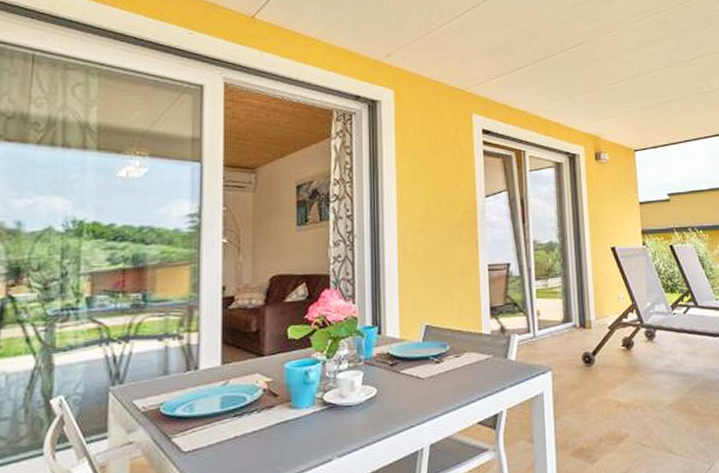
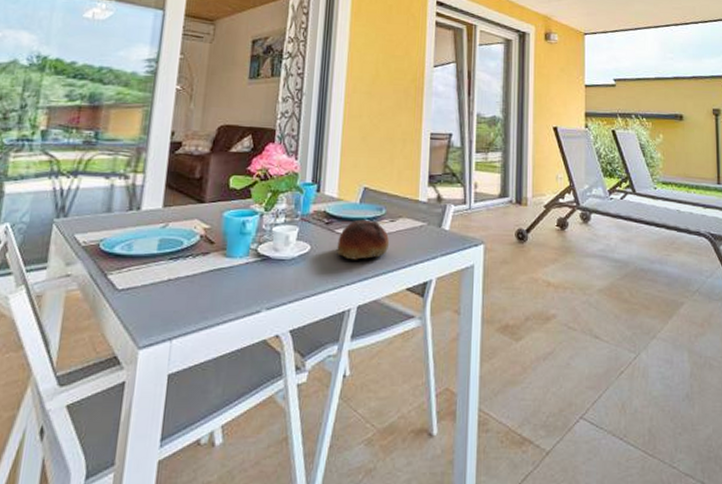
bread roll: none [404,357,457,399] -> present [337,219,390,260]

